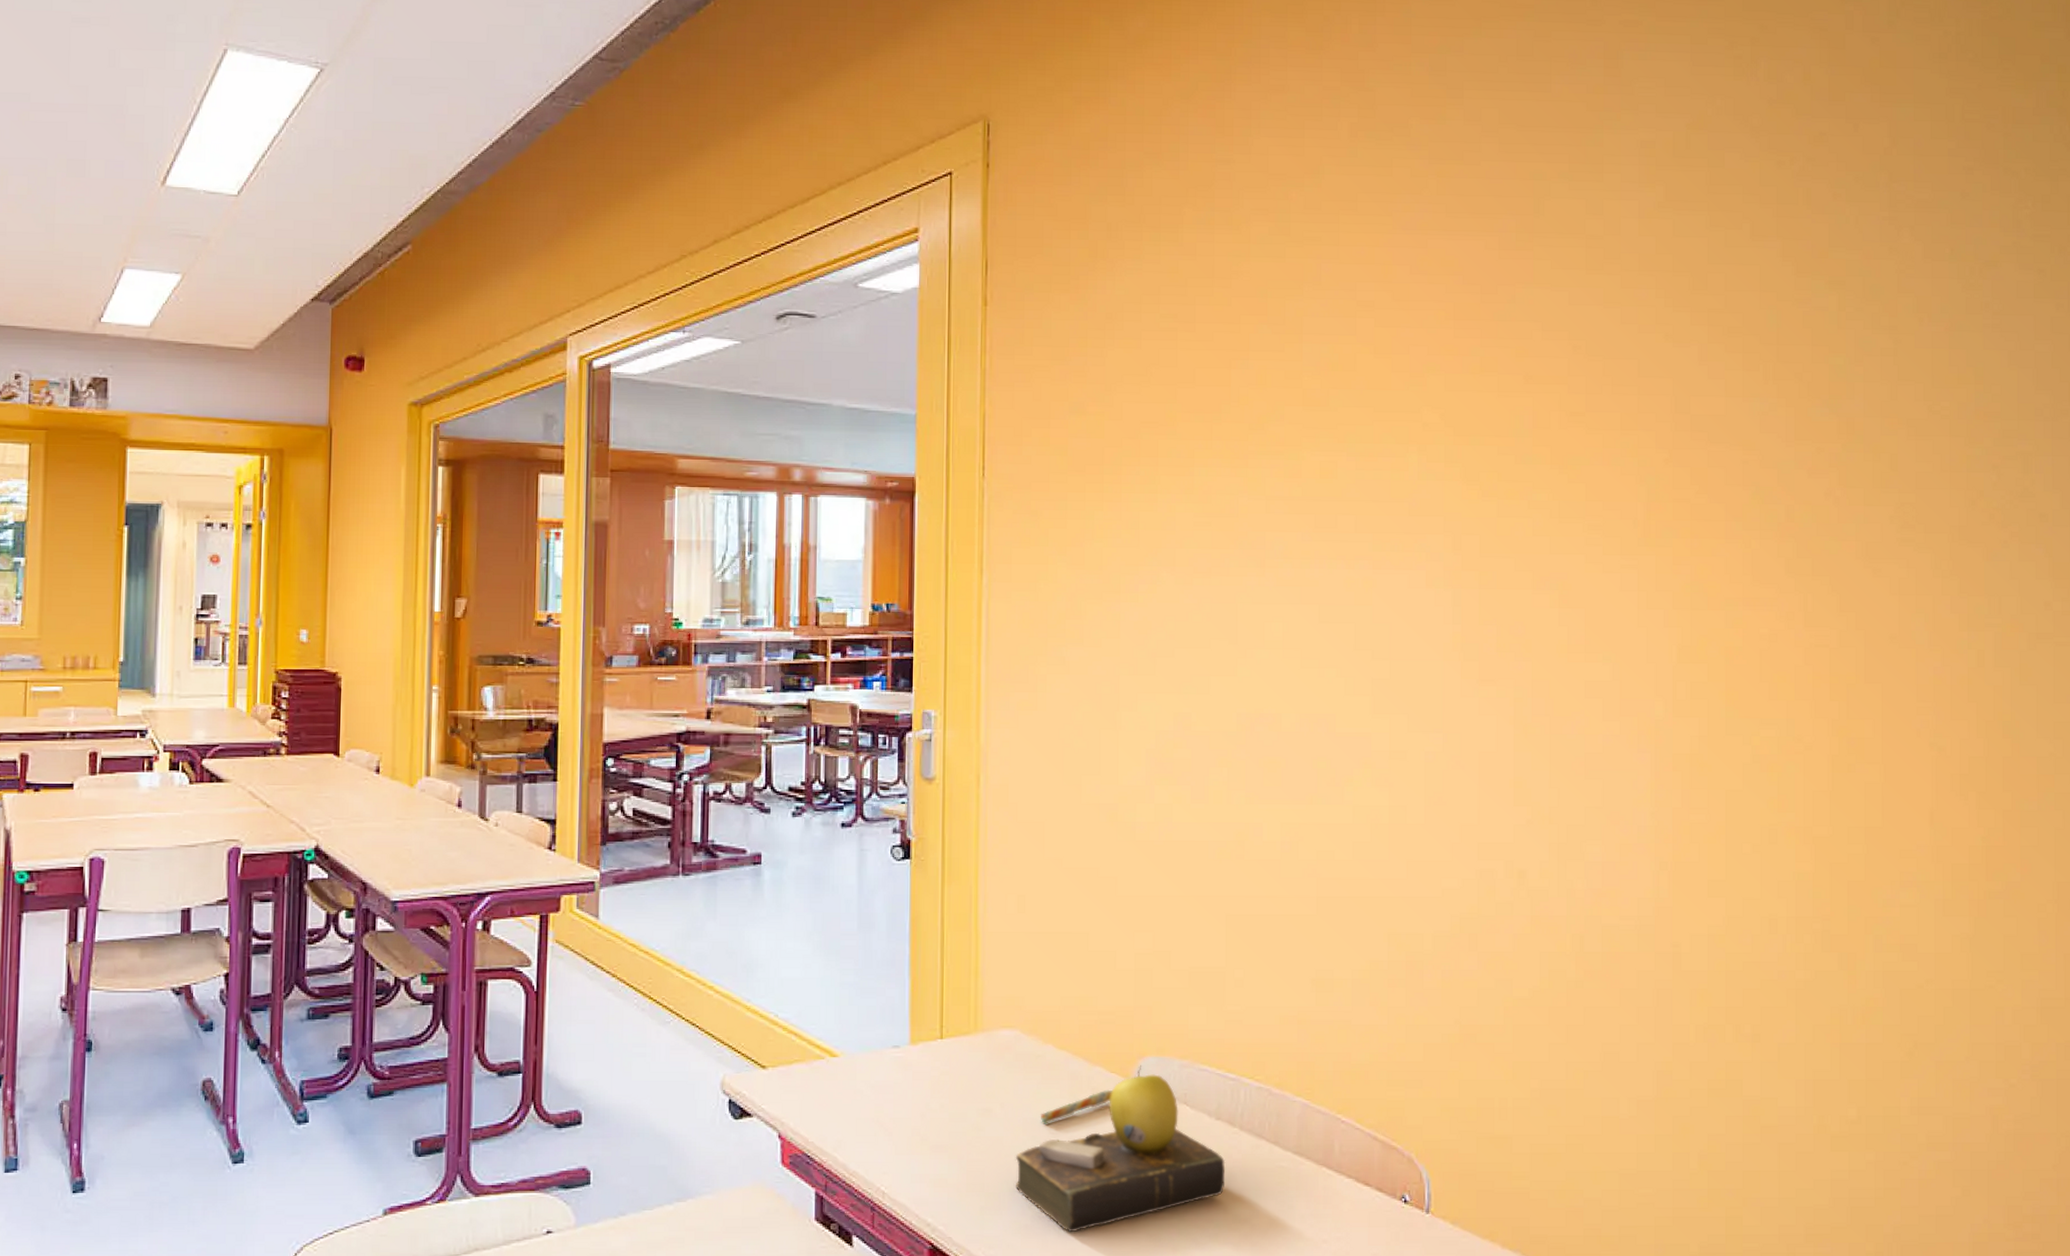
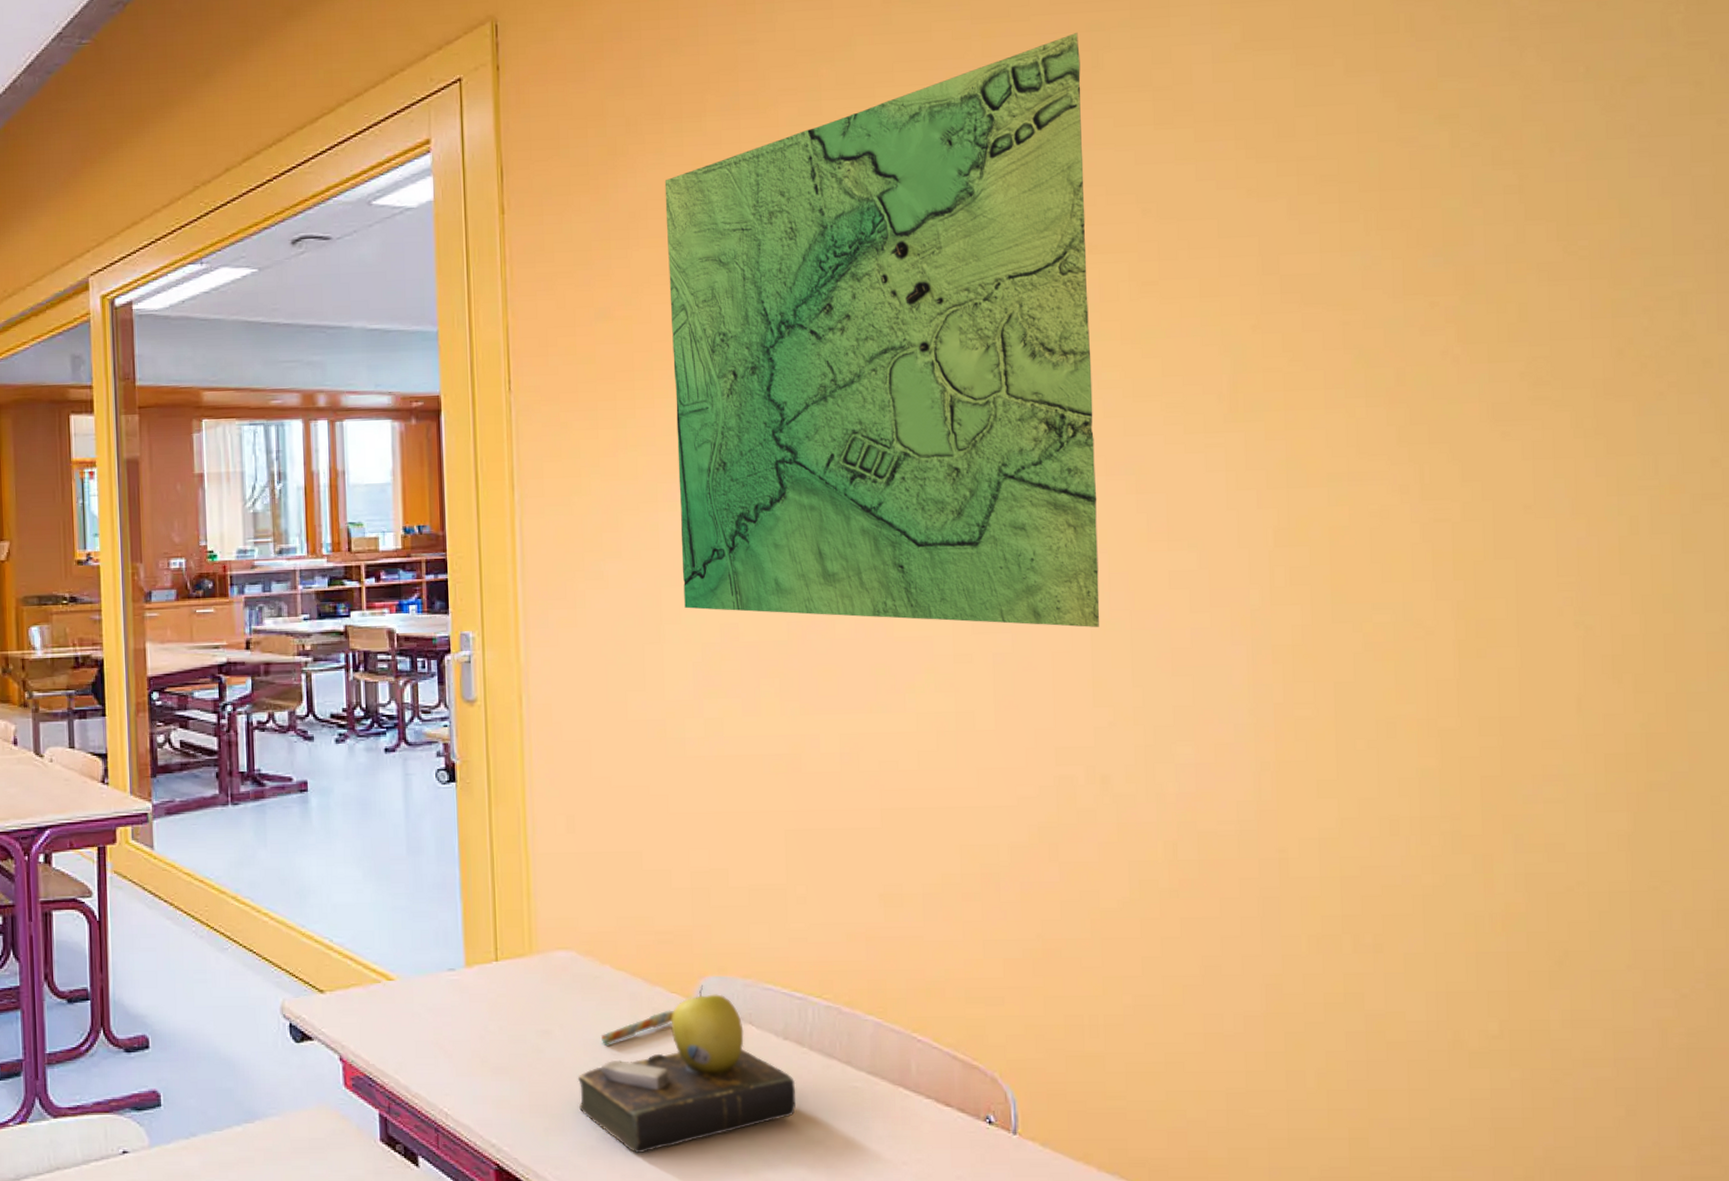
map: none [1140,180,1524,731] -> present [664,33,1100,627]

